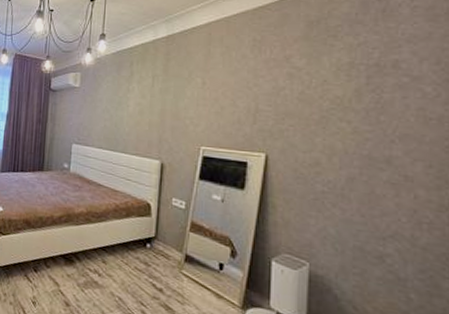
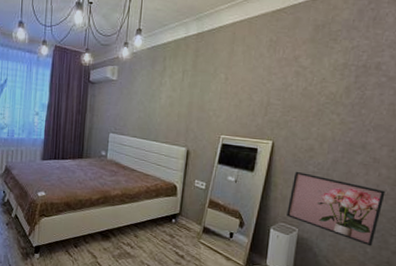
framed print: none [292,190,427,292] -> present [287,171,386,247]

